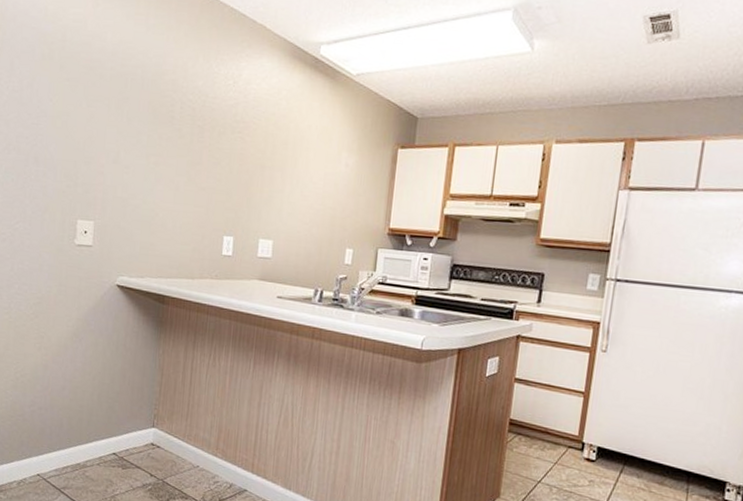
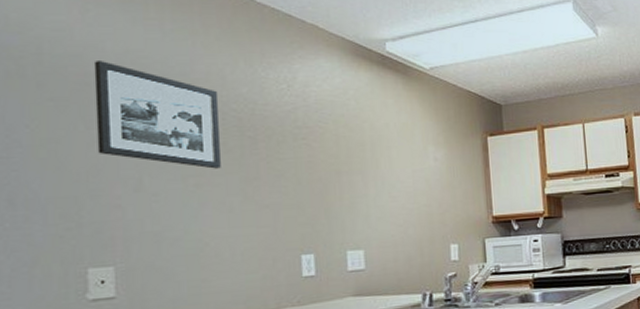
picture frame: none [93,49,181,151] -> present [93,61,221,169]

